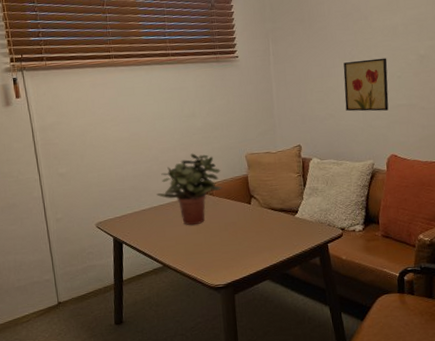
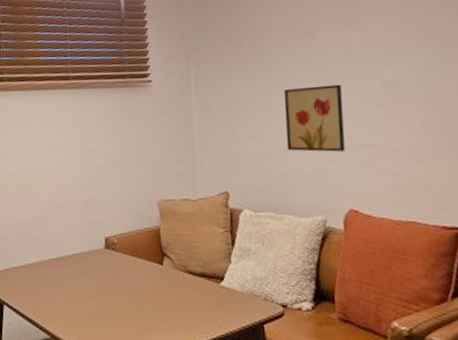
potted plant: present [156,153,222,225] -> none [47,196,127,286]

